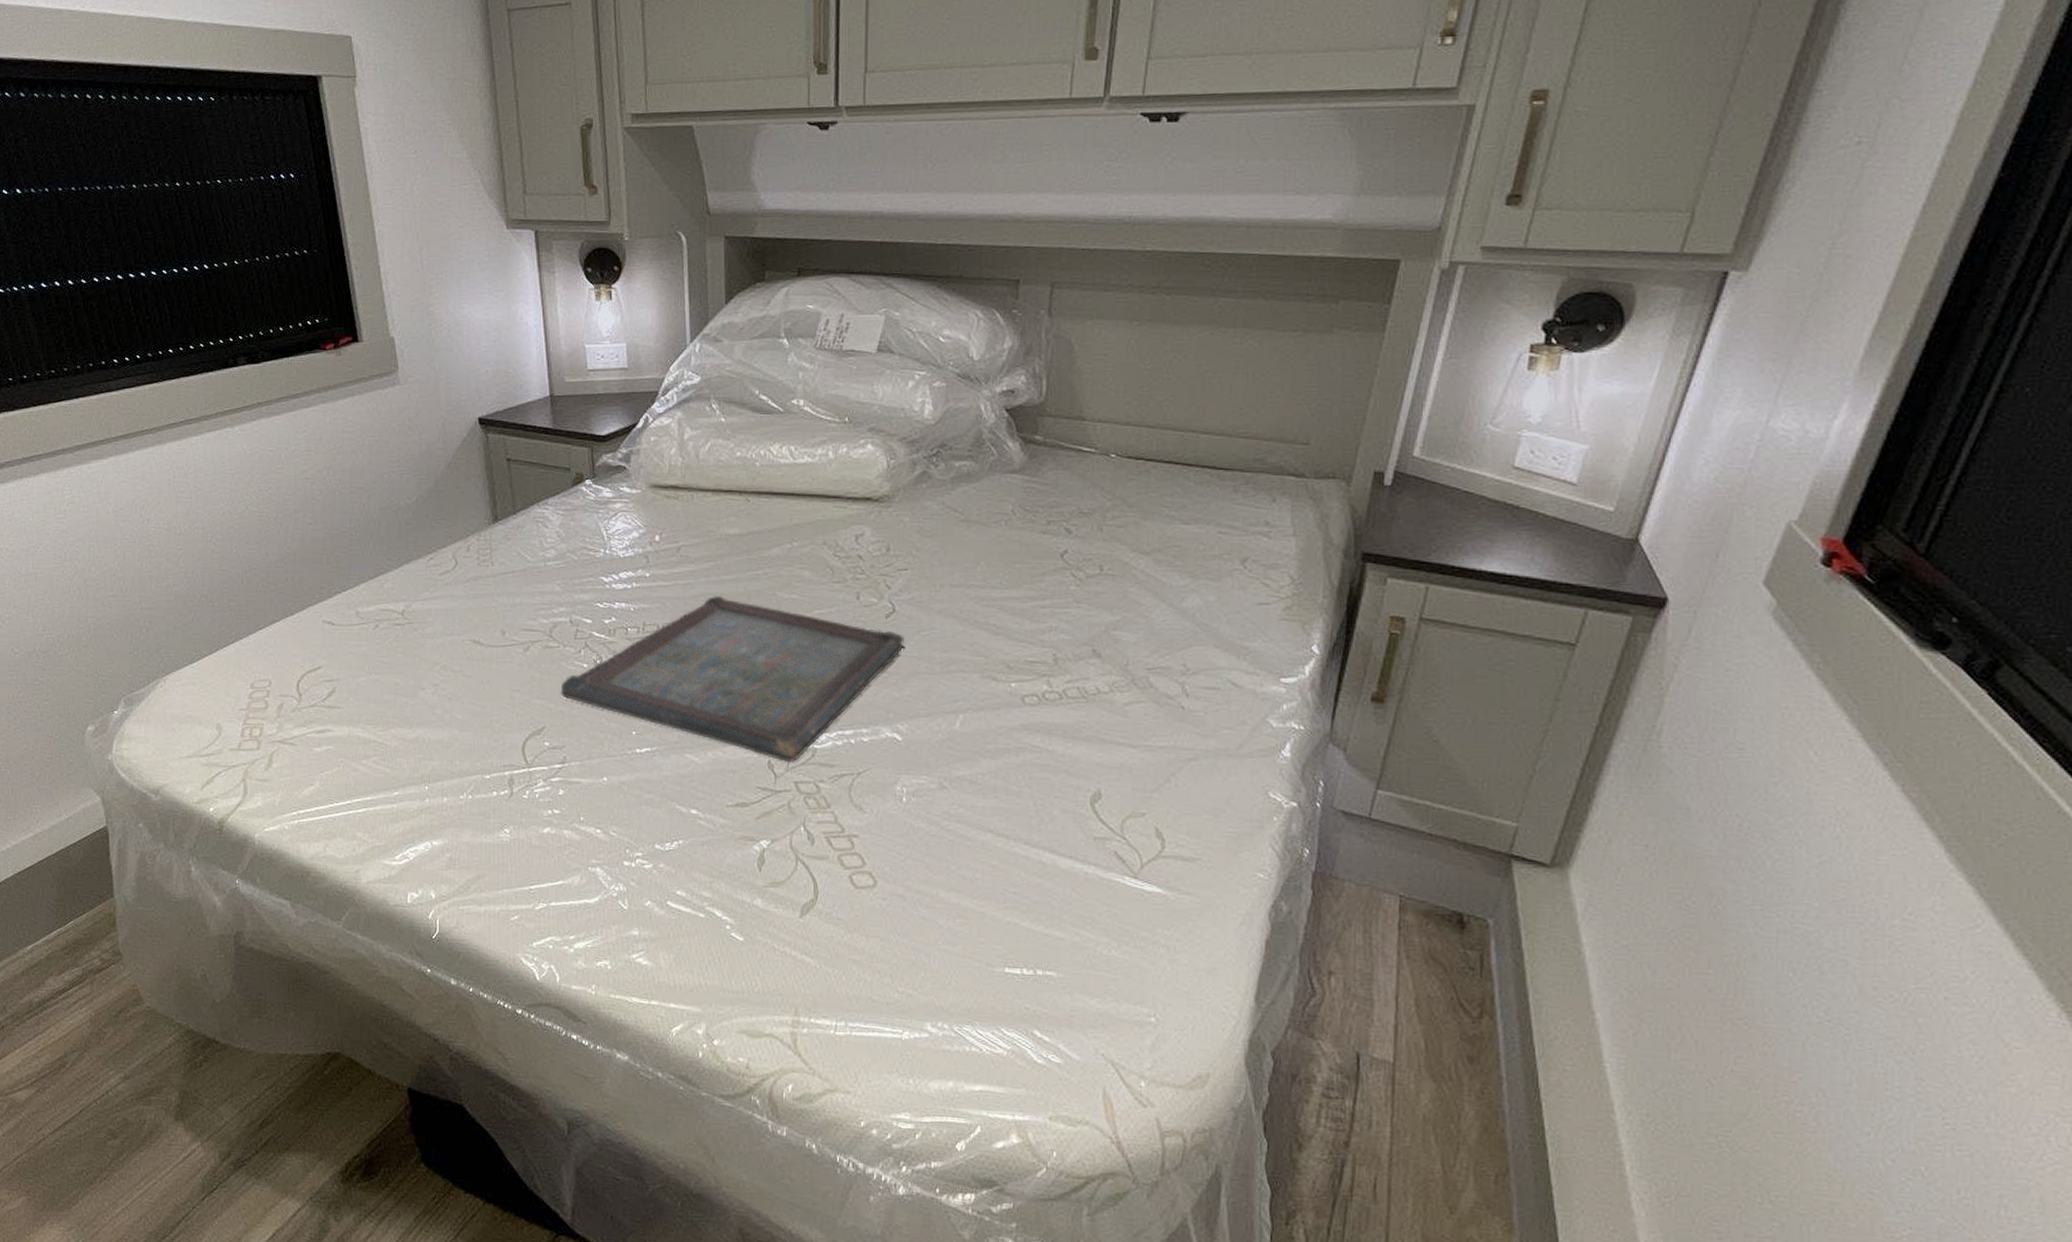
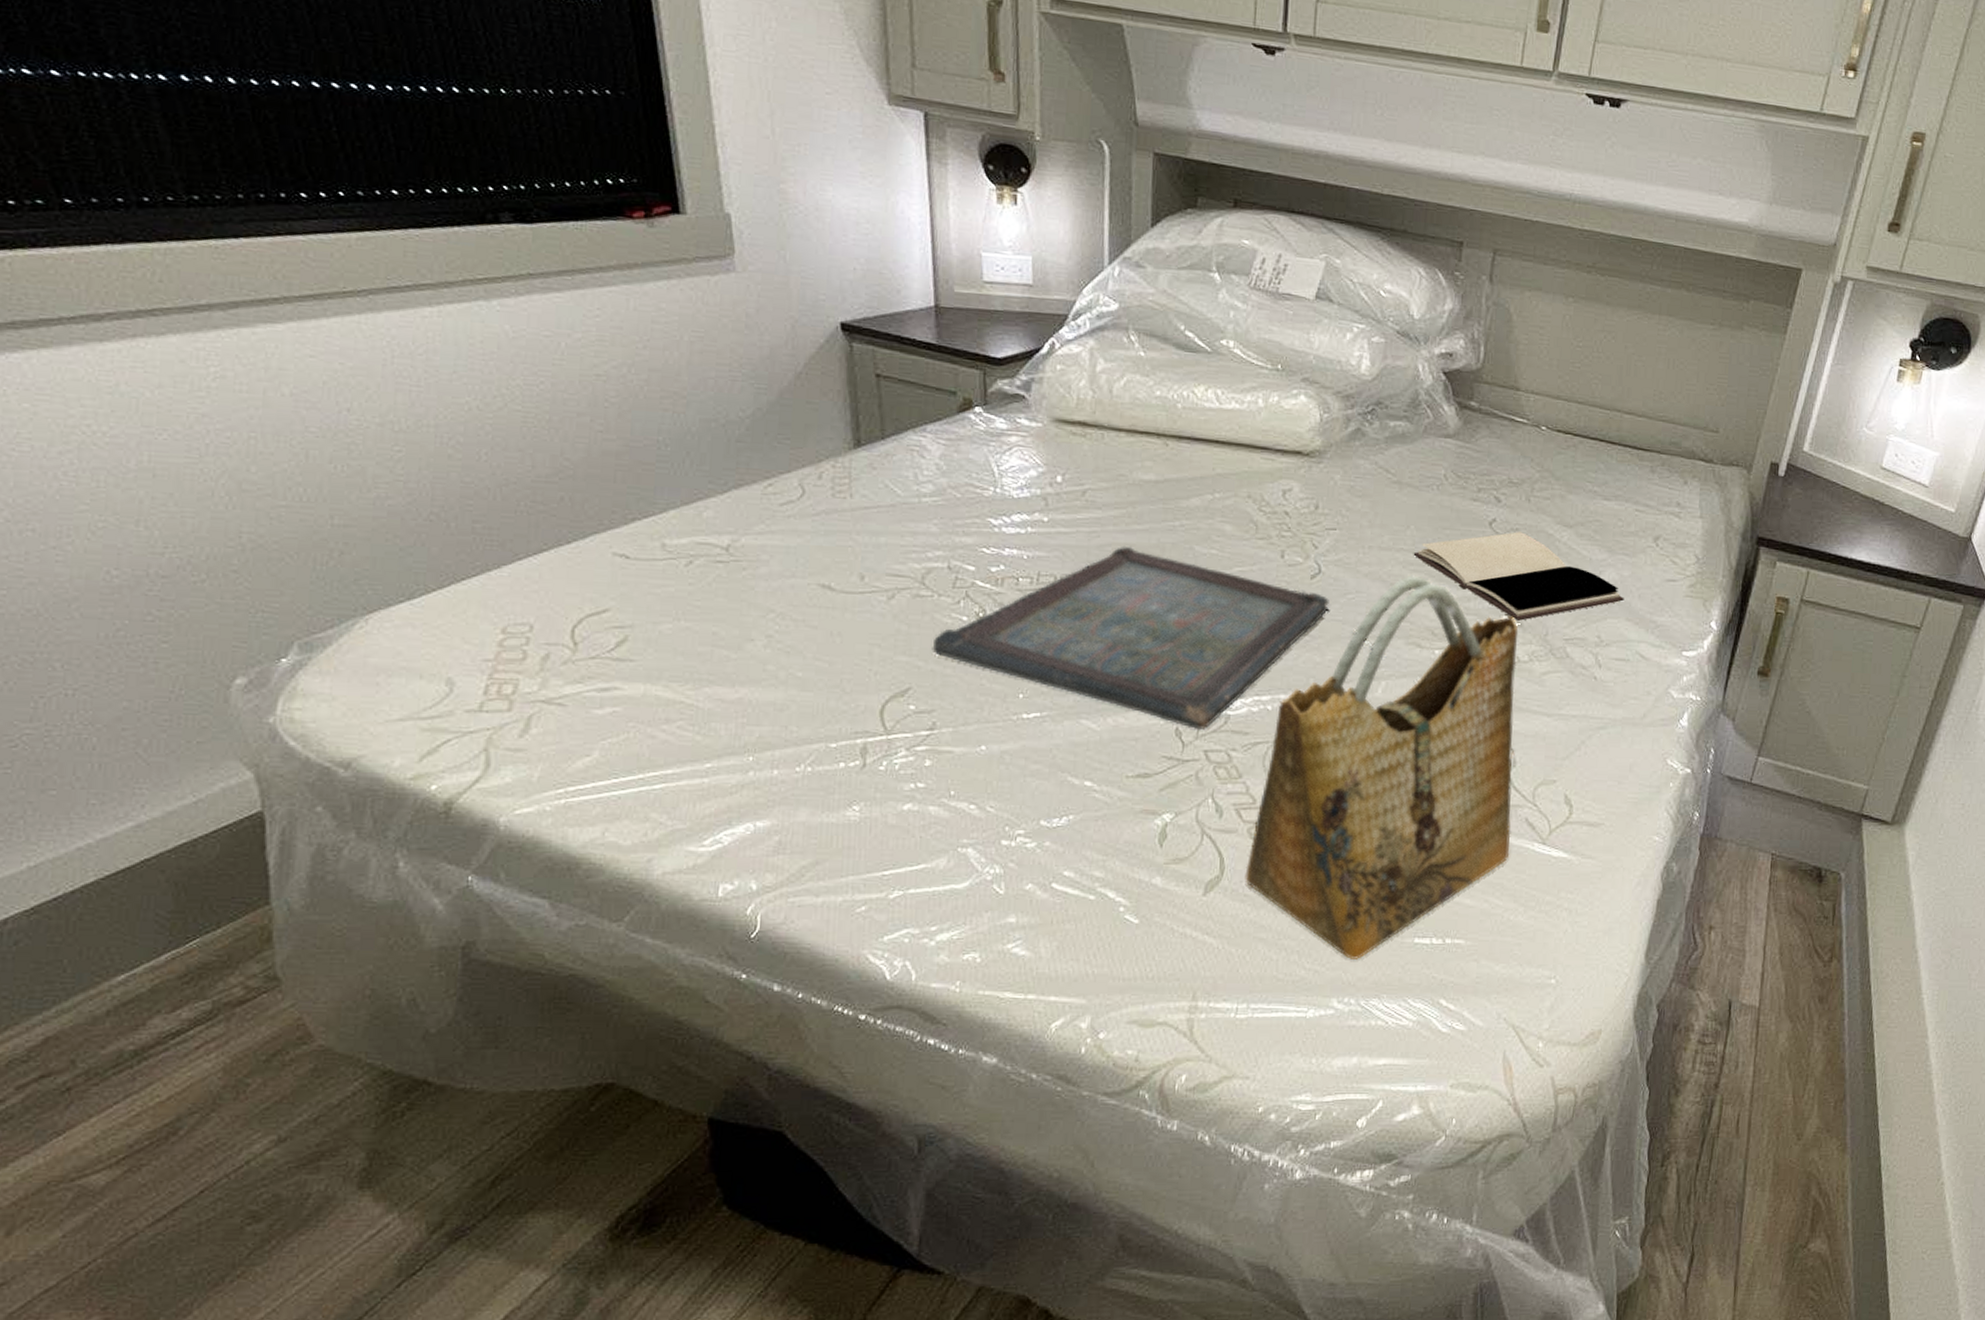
grocery bag: none [837,610,1100,986] -> present [1245,575,1519,959]
book: none [984,562,1211,651] -> present [1413,532,1624,621]

